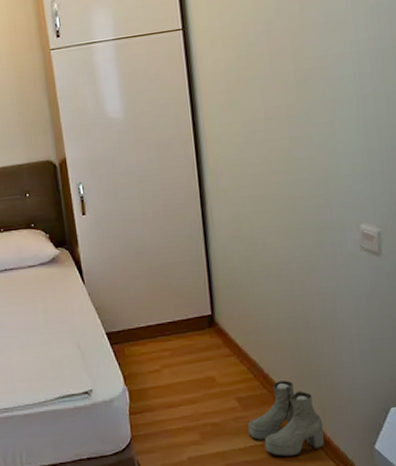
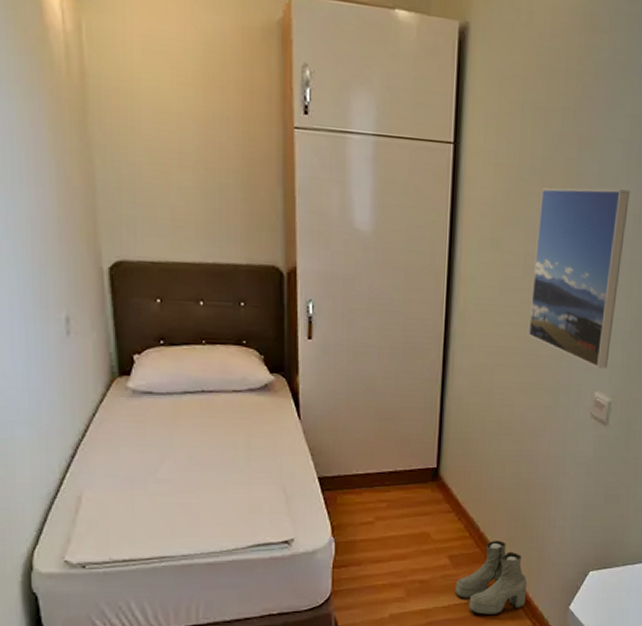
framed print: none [270,29,370,201] -> present [527,188,630,368]

